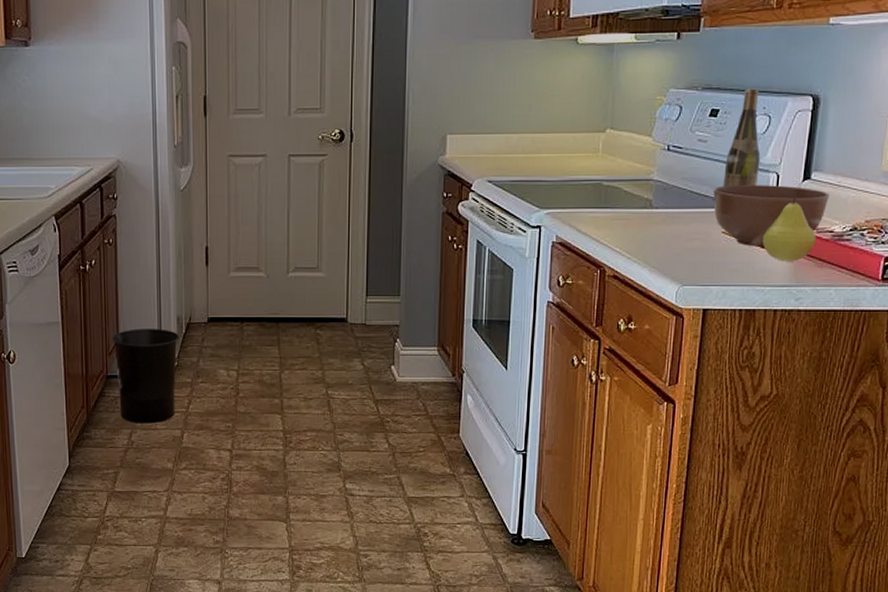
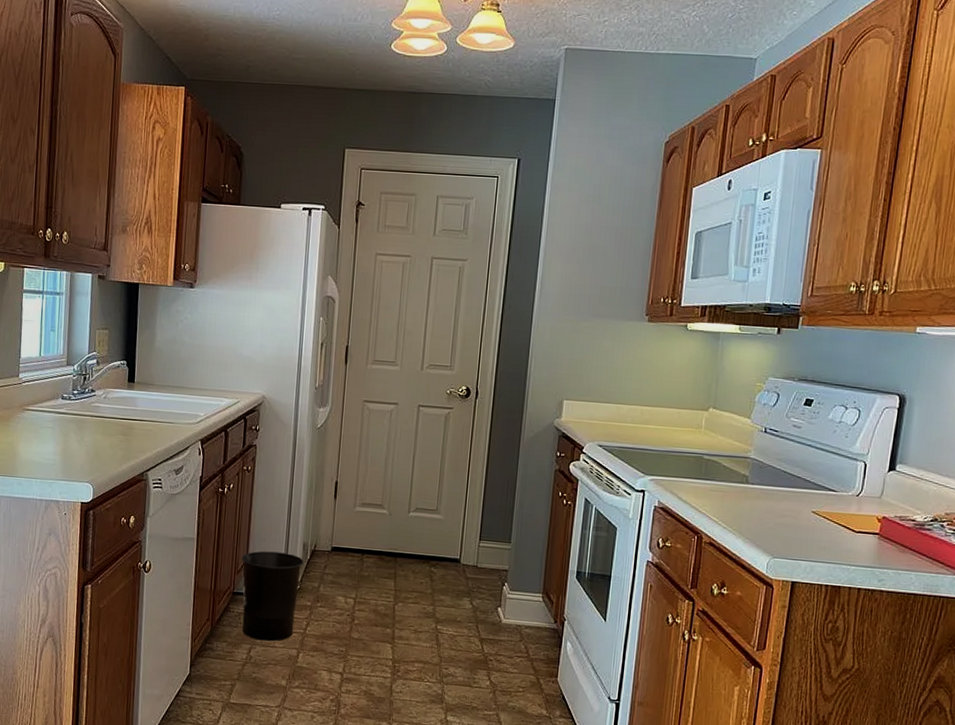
bowl: present [713,184,829,247] -> none [805,469,913,529]
wine bottle: present [723,88,761,187] -> none [814,383,851,473]
fruit: present [762,193,817,262] -> none [848,482,900,545]

